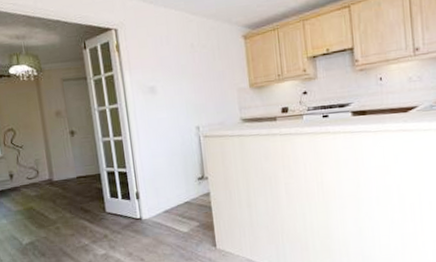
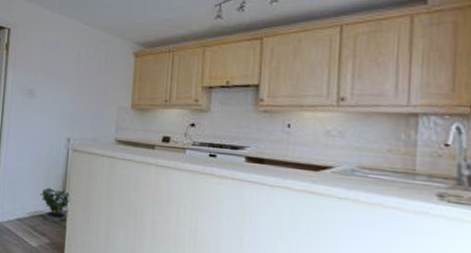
potted plant: none [181,172,211,207] -> present [40,186,70,223]

